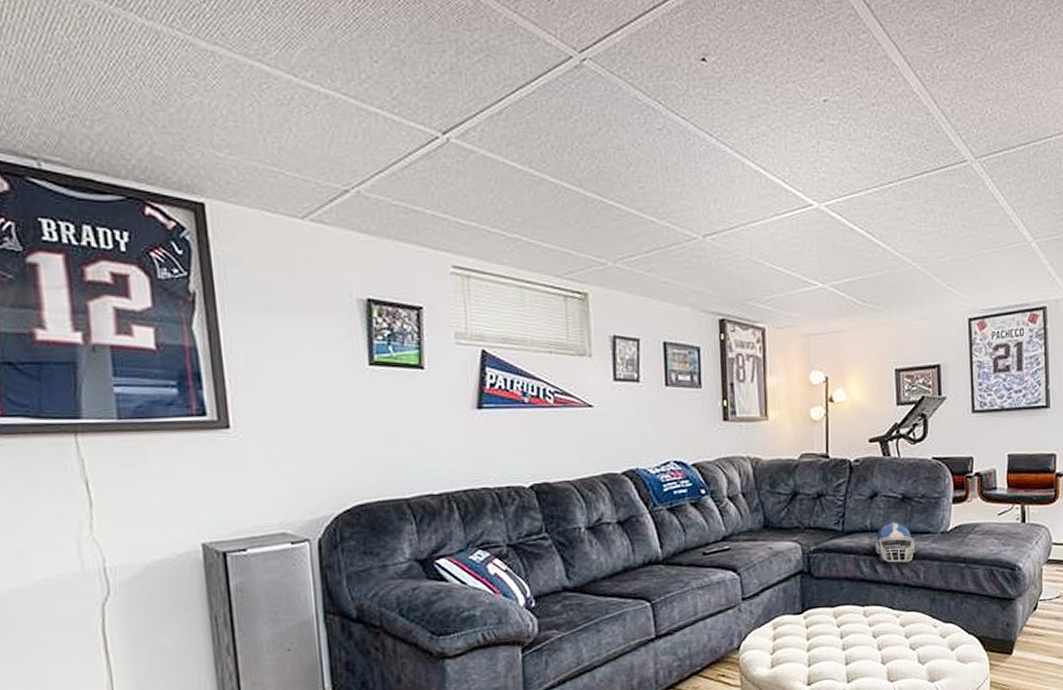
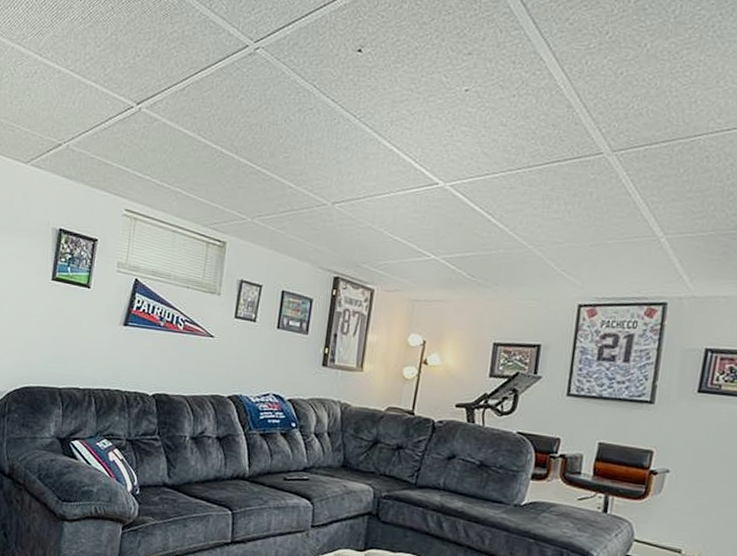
football helmet: present [875,522,916,563] -> none [444,485,486,528]

